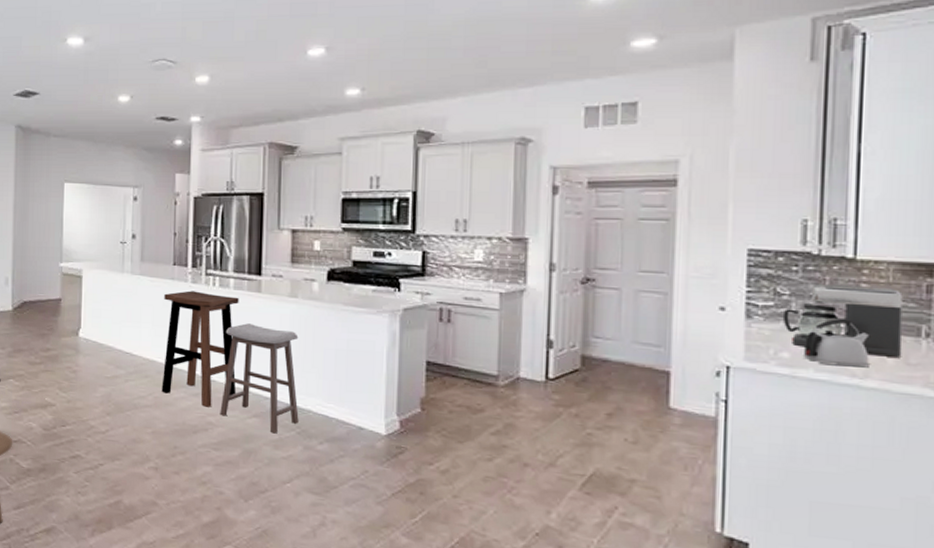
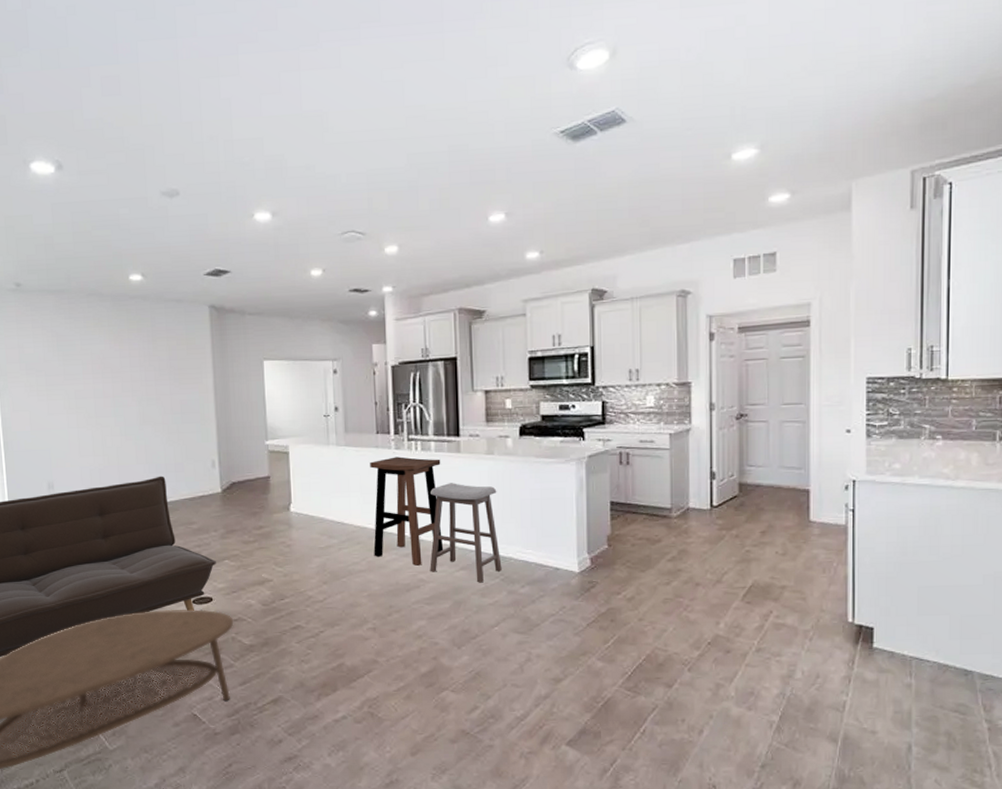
coffee maker: present [782,284,903,358] -> none [894,402,983,460]
kettle: present [802,317,870,368] -> none [910,430,959,472]

